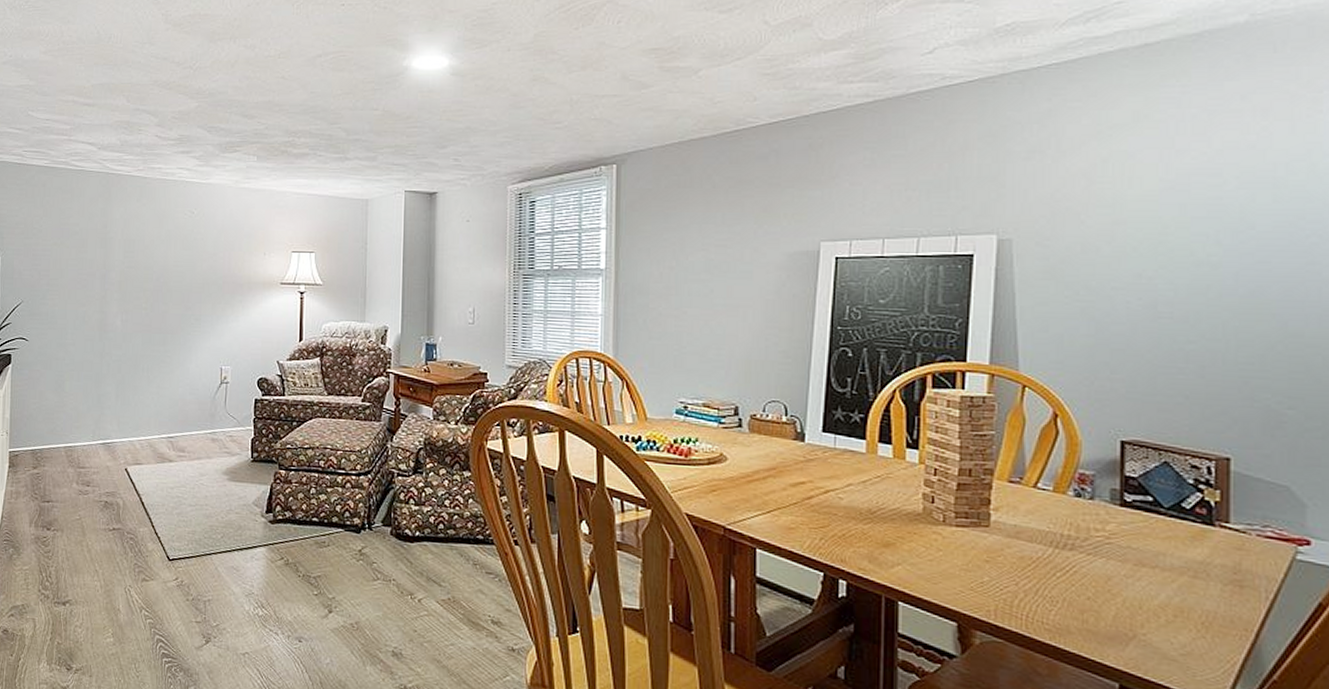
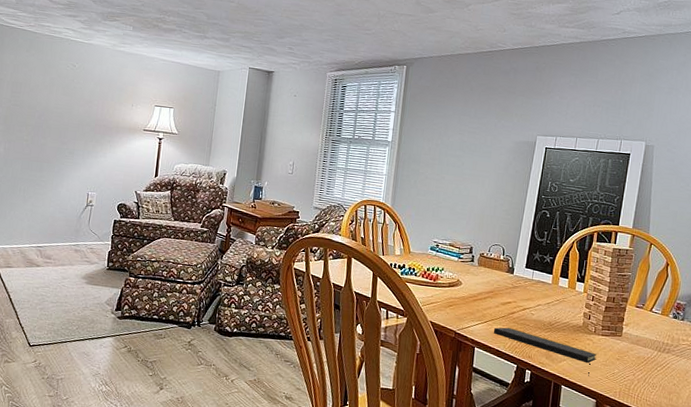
notepad: none [782,518,951,588] -> present [493,327,597,377]

